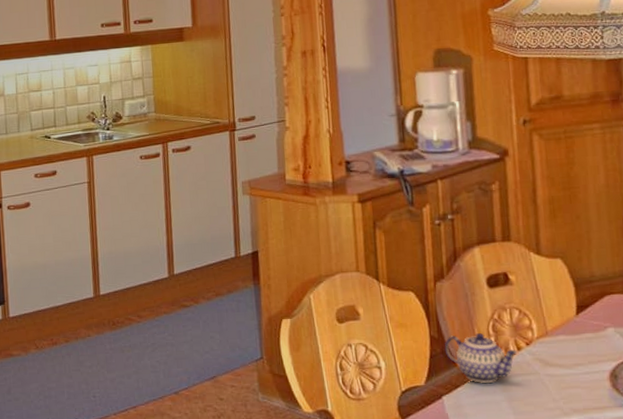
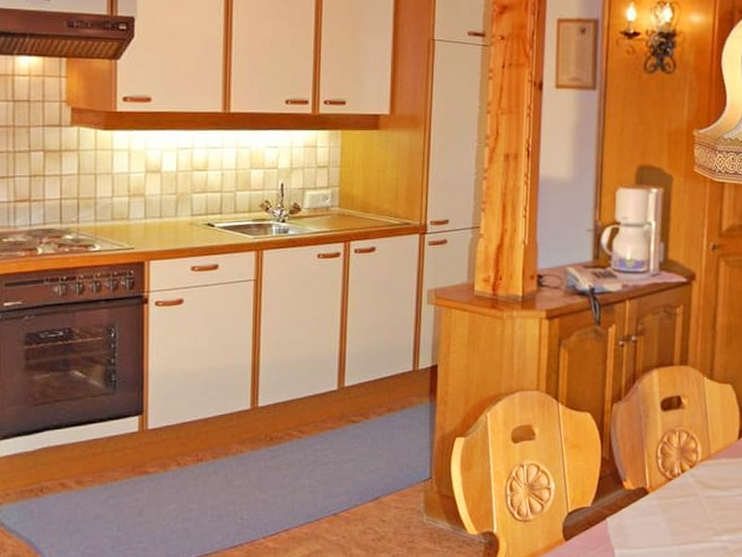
teapot: present [444,333,519,383] -> none [613,455,682,504]

